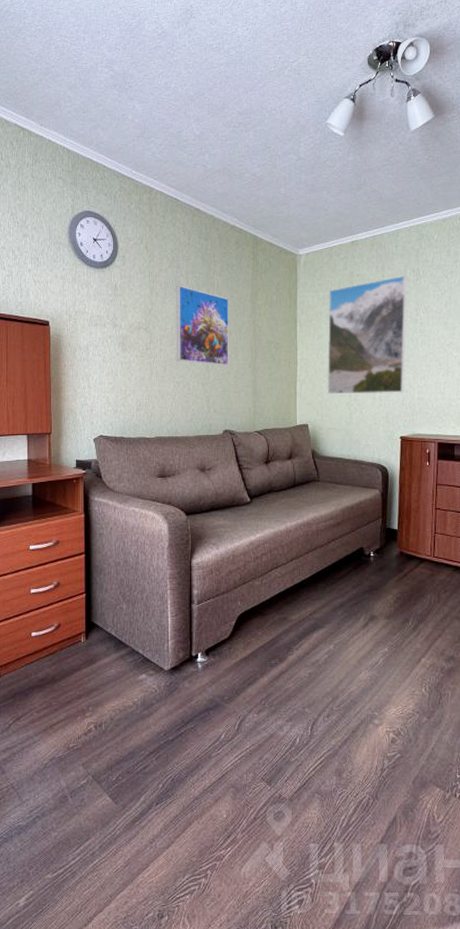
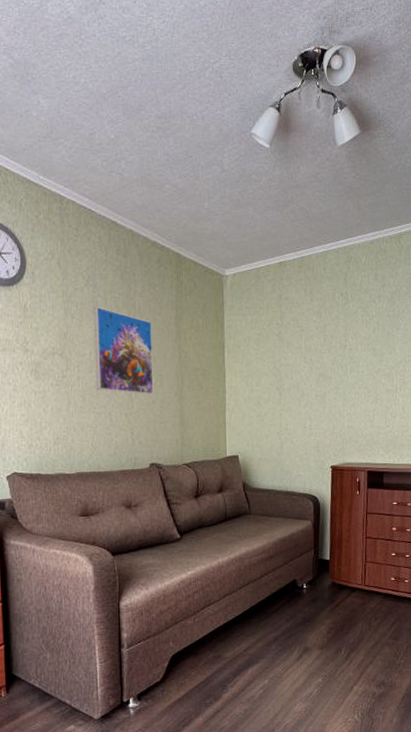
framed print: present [328,275,407,394] -> none [256,299,336,423]

